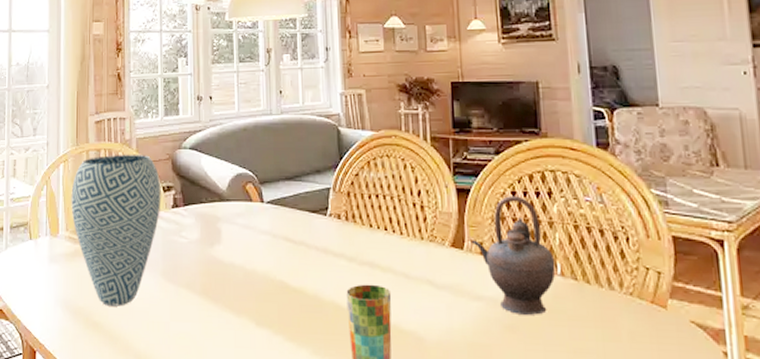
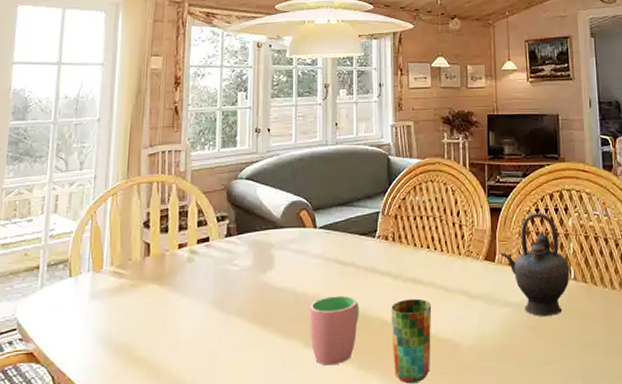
vase: present [71,154,161,307] -> none [118,185,215,340]
cup: none [260,275,312,348] -> present [310,295,359,366]

